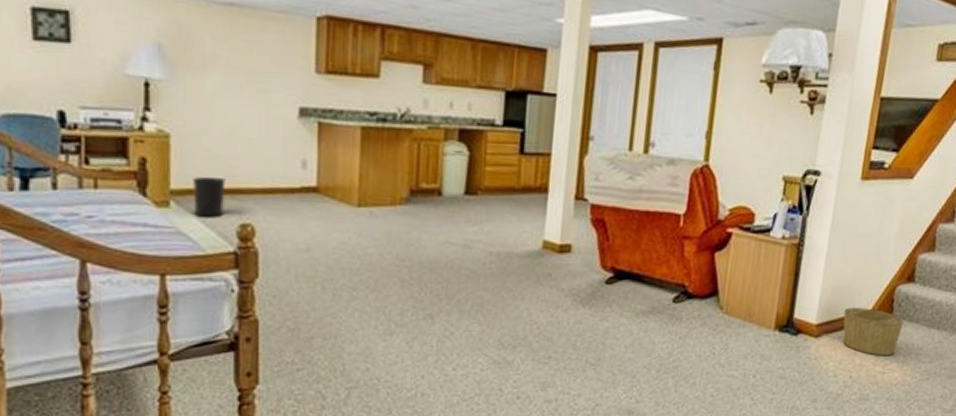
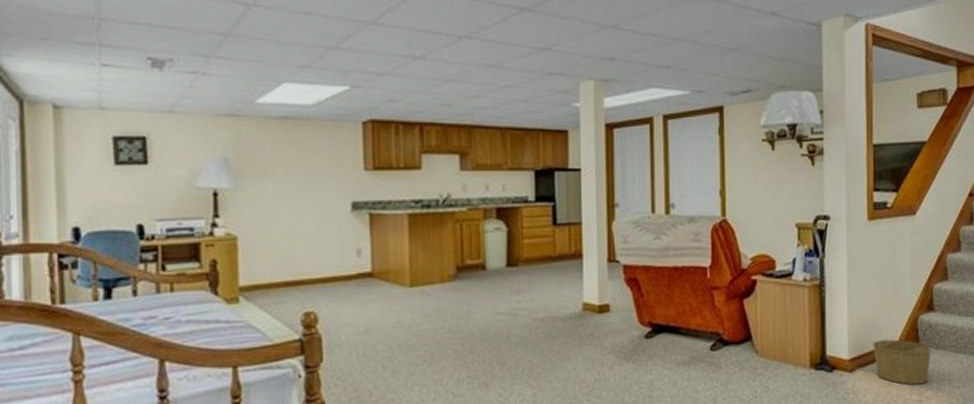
waste bin: present [191,176,226,219] -> none [258,271,289,310]

